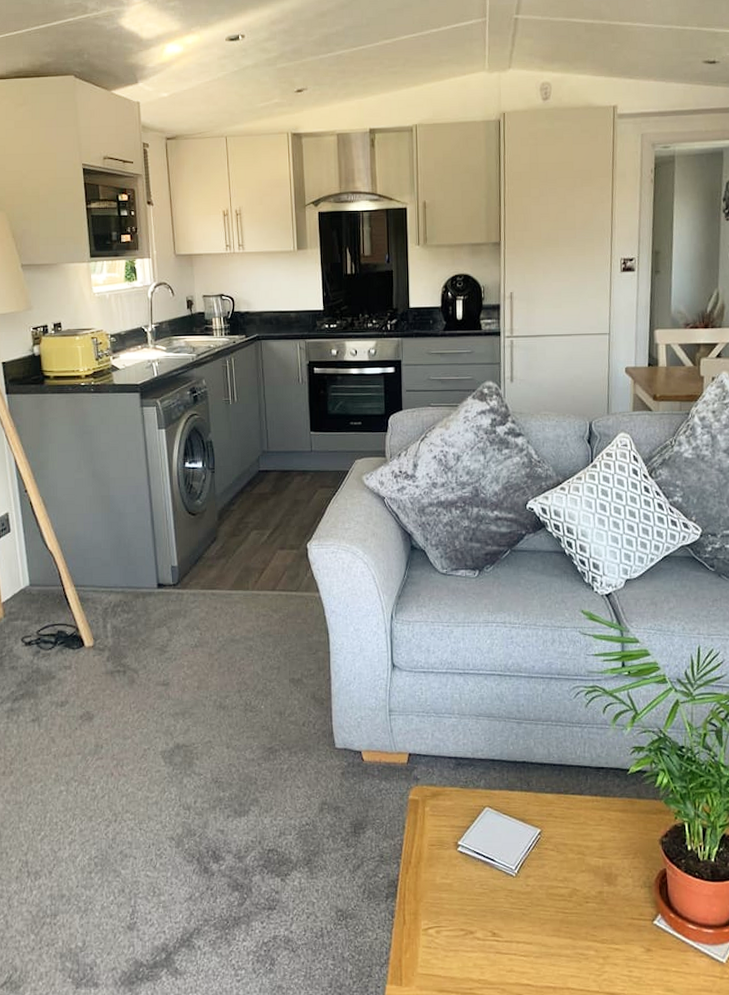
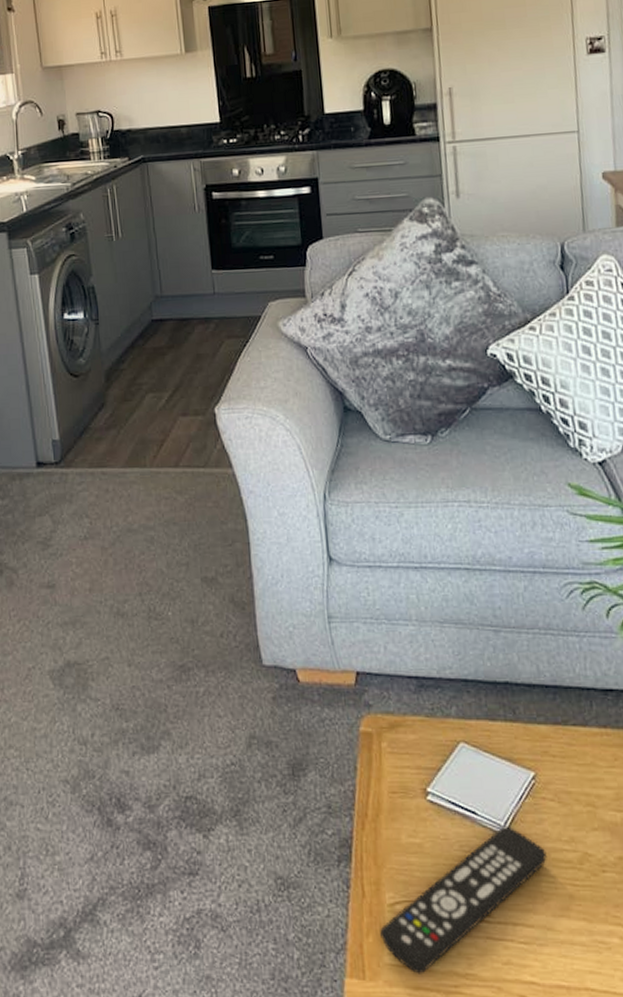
remote control: none [415,869,546,981] -> present [380,826,547,974]

